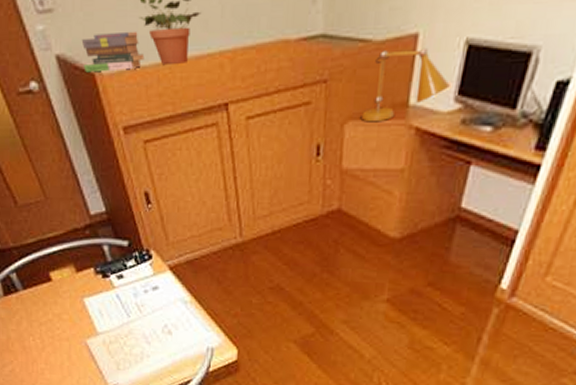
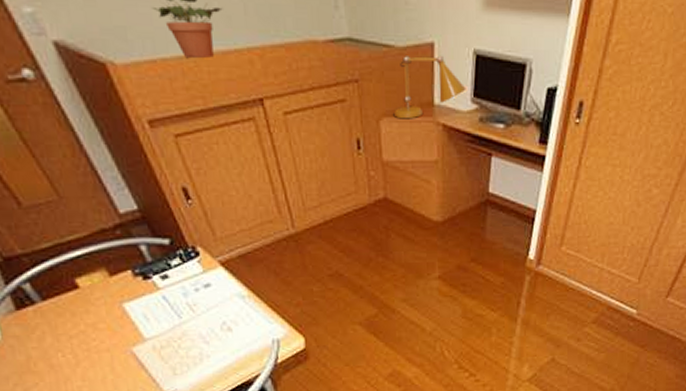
books: present [81,31,145,73] -> none [84,21,164,62]

